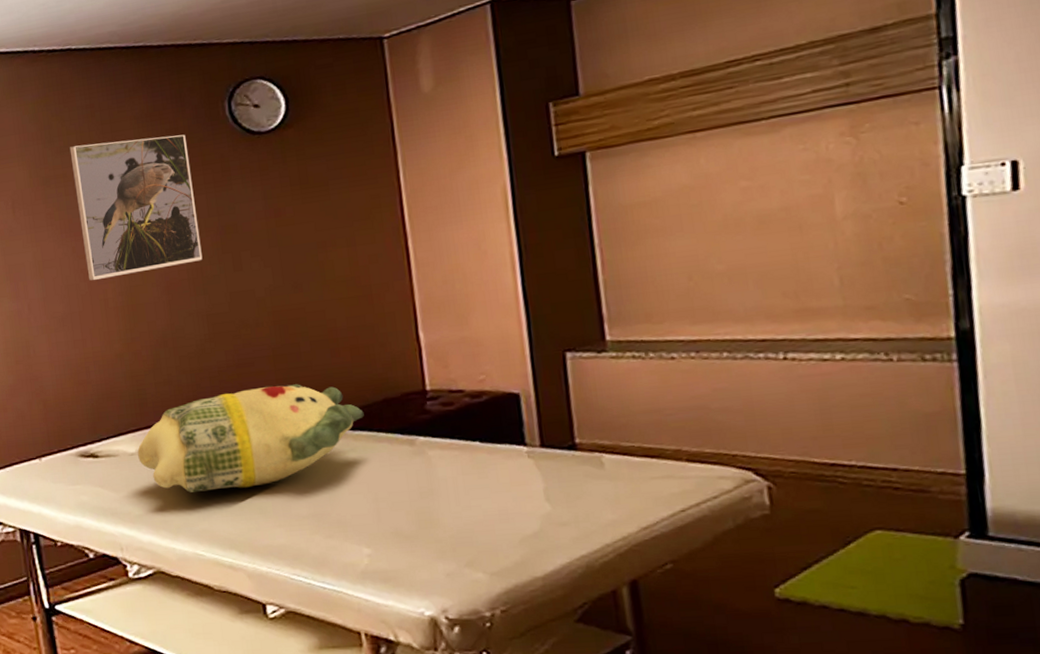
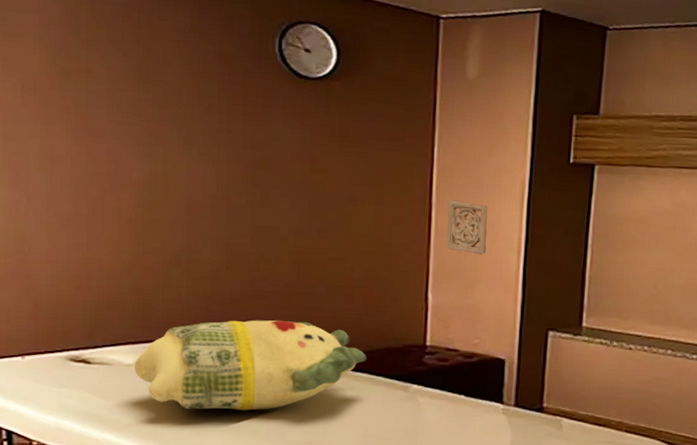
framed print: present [69,134,203,281] -> none [97,42,231,190]
wall ornament: none [425,223,476,280] -> present [446,200,488,255]

